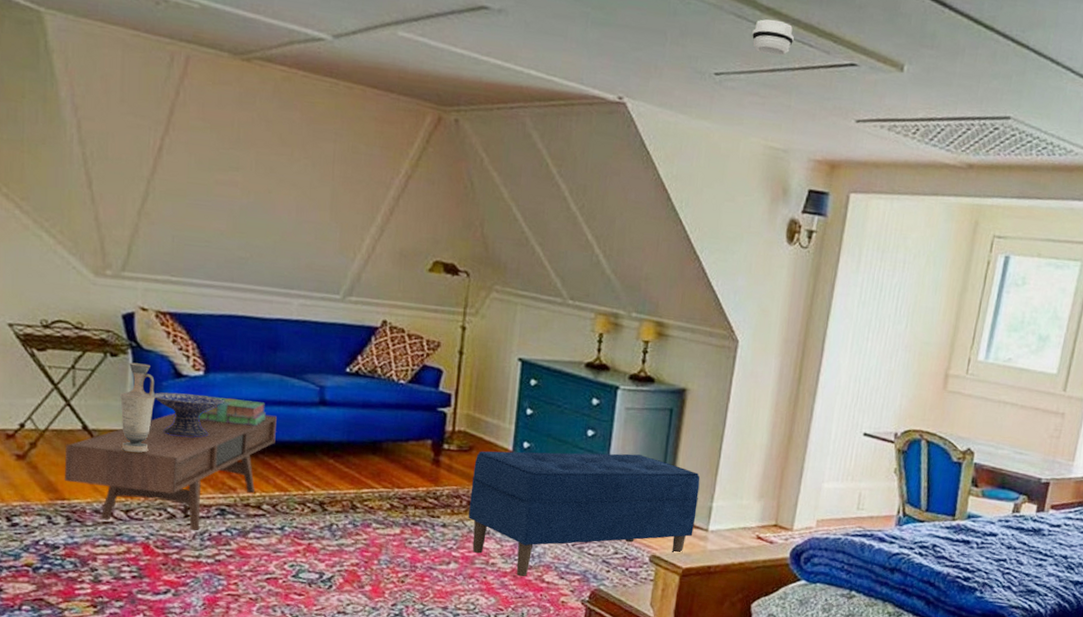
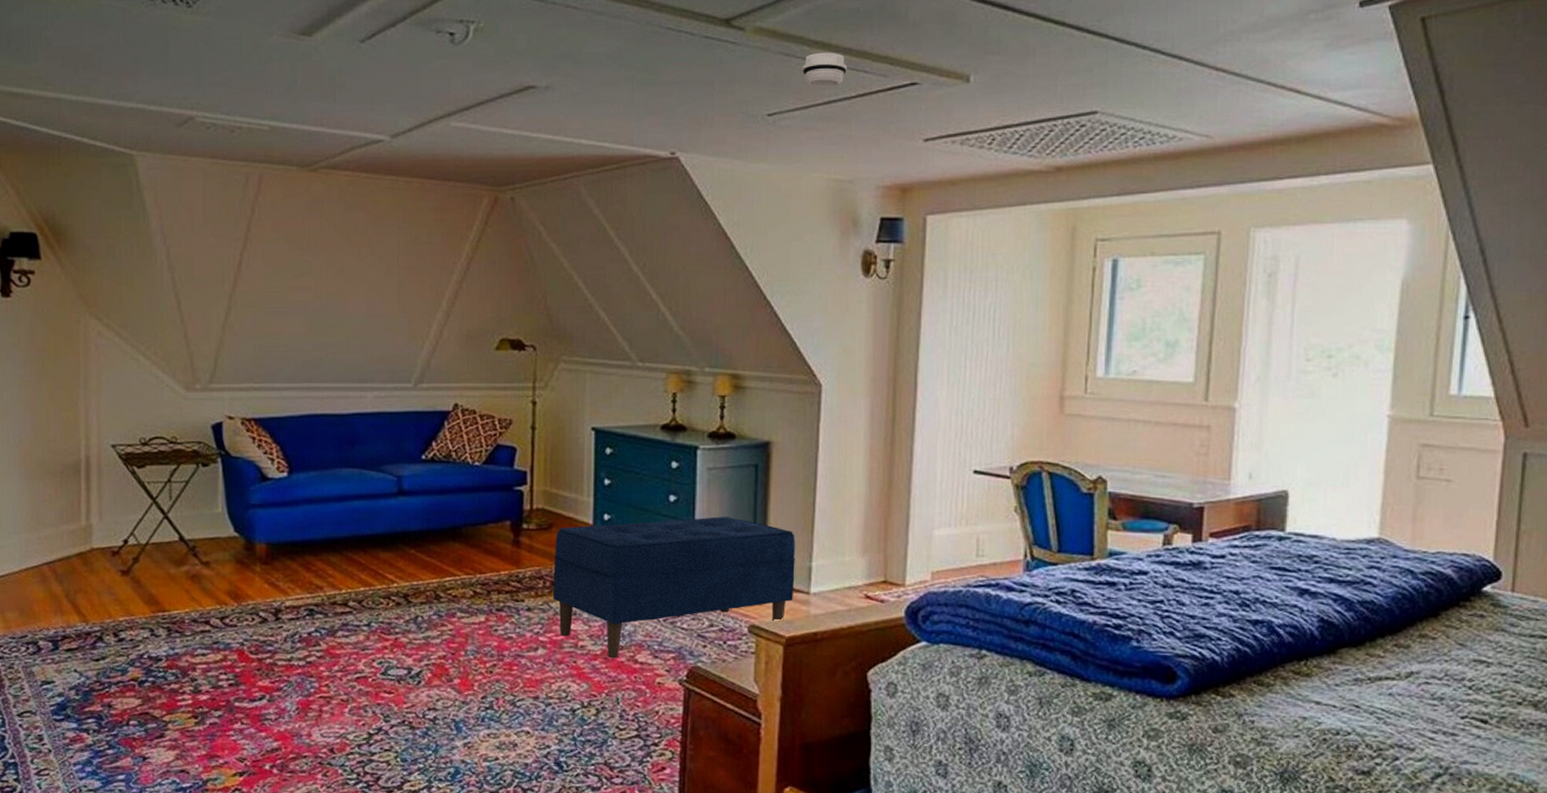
coffee table: present [64,413,277,530] -> none [164,510,358,633]
vase: present [119,362,156,454] -> none [211,470,244,560]
decorative bowl: present [153,392,225,437] -> none [242,496,309,538]
stack of books: present [198,396,266,427] -> none [285,497,347,523]

